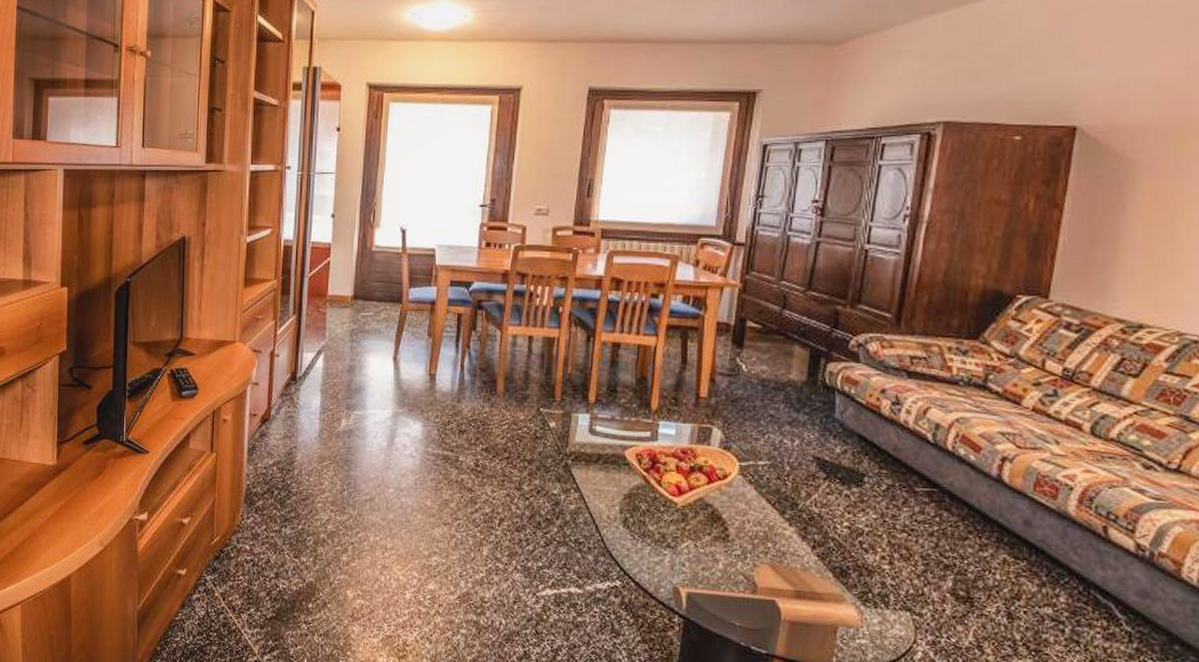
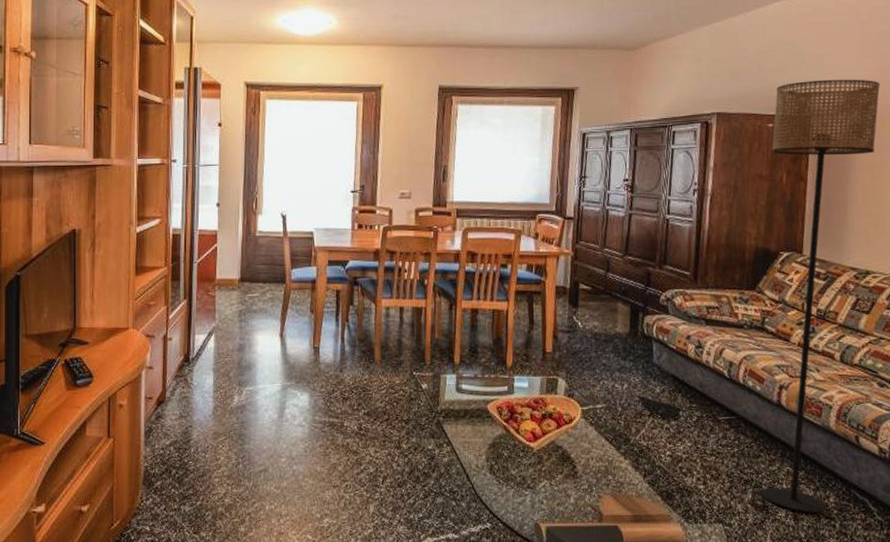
floor lamp: none [966,80,1183,614] -> present [762,79,880,513]

